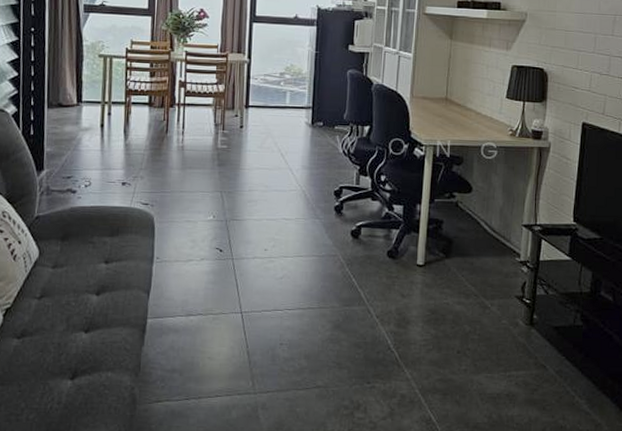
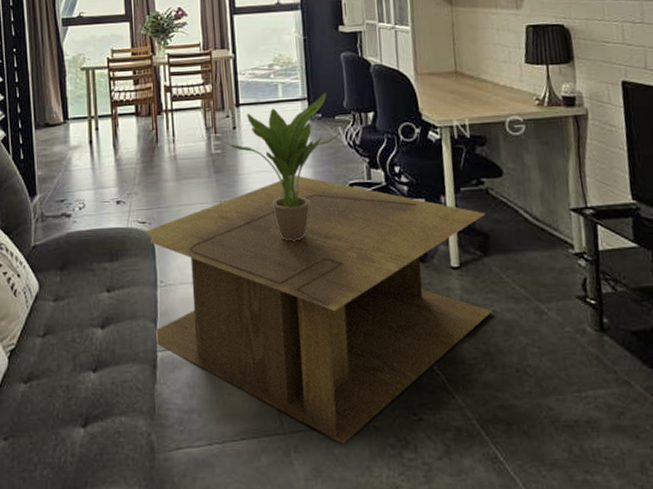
coffee table: none [146,174,453,404] -> present [144,175,493,444]
potted plant: none [233,104,338,232] -> present [227,93,341,241]

